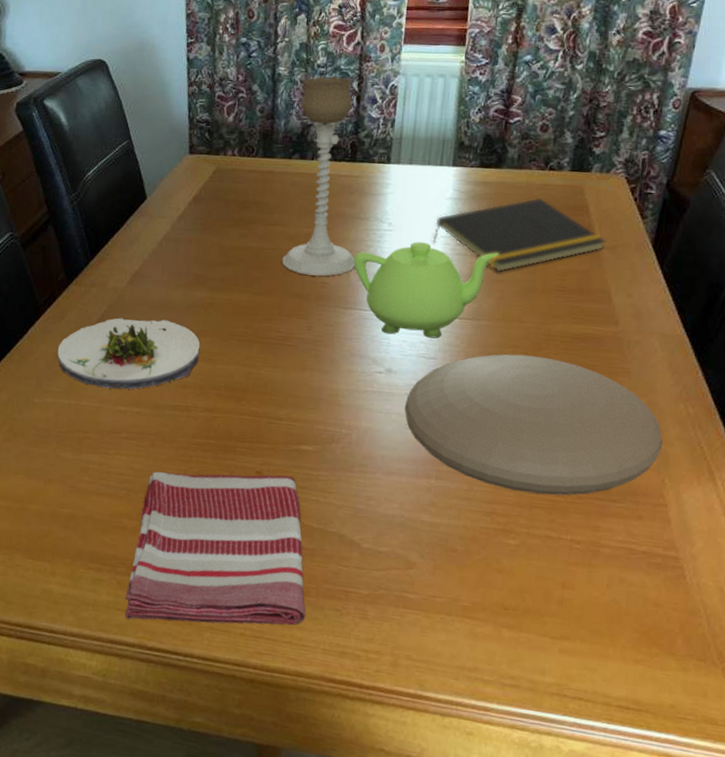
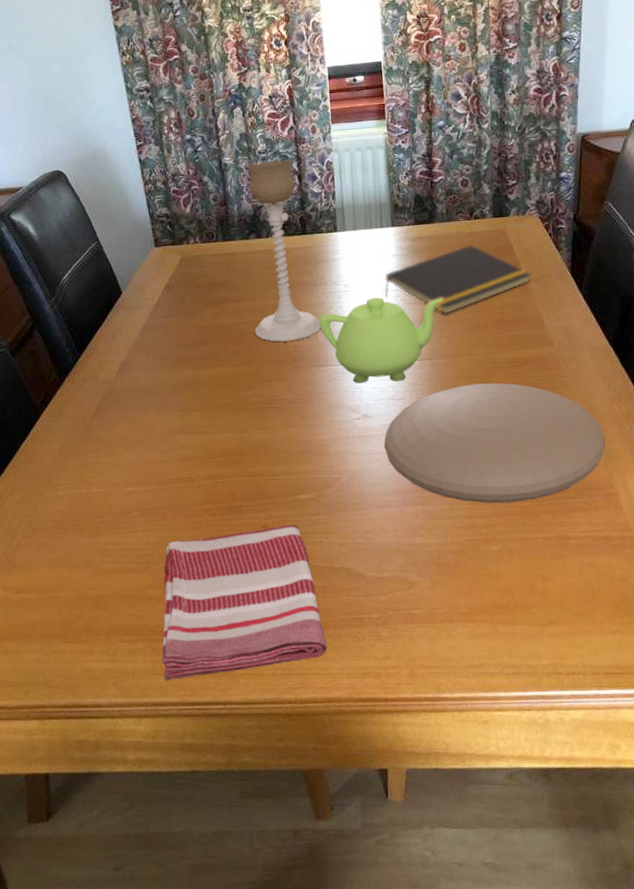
salad plate: present [57,318,201,390] -> none [61,401,194,474]

